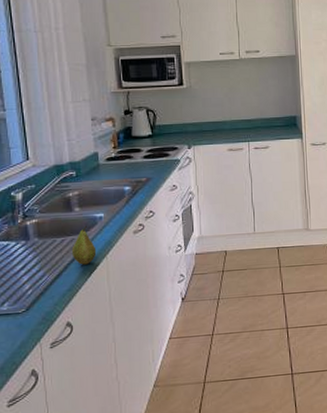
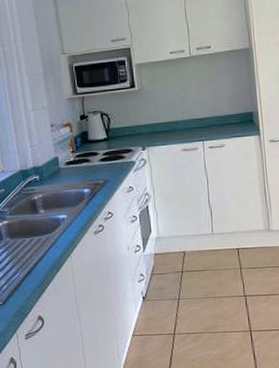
fruit: present [71,225,97,265] -> none [39,226,62,263]

